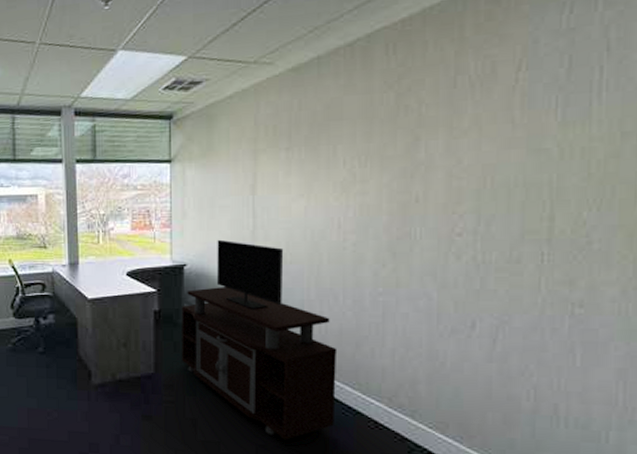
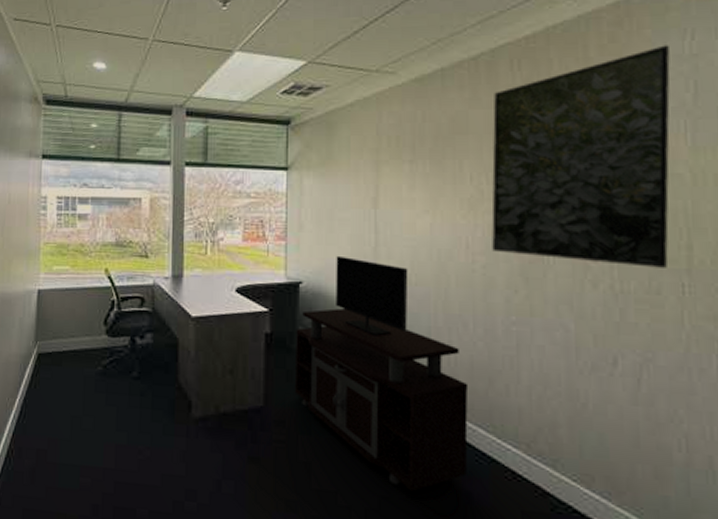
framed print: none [363,20,546,239] -> present [491,45,670,268]

